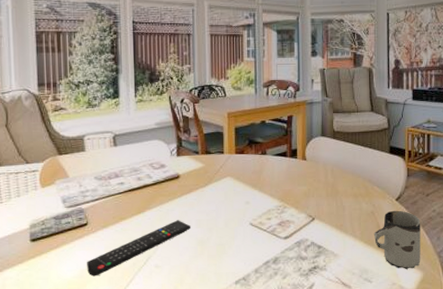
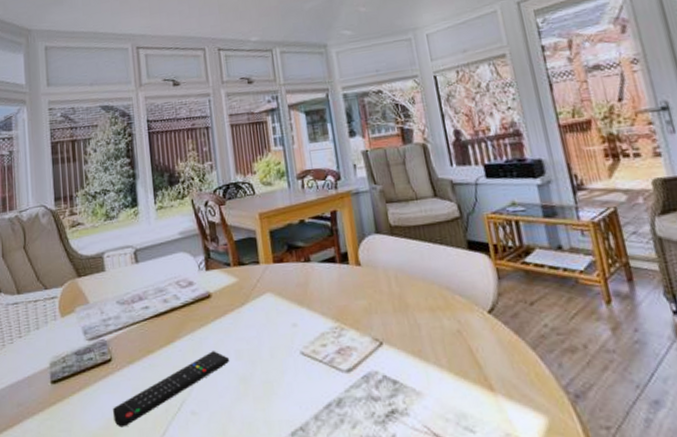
cup: present [373,210,421,269] -> none [465,326,541,412]

